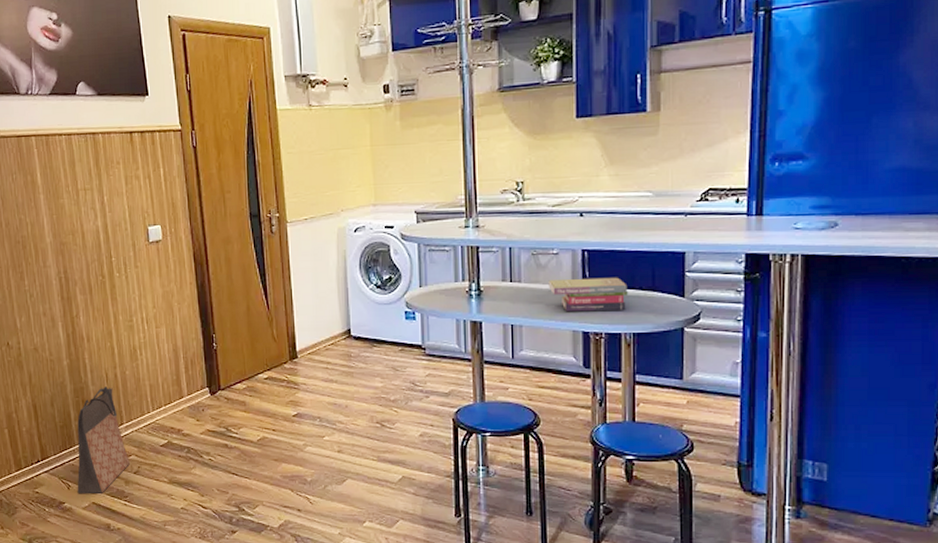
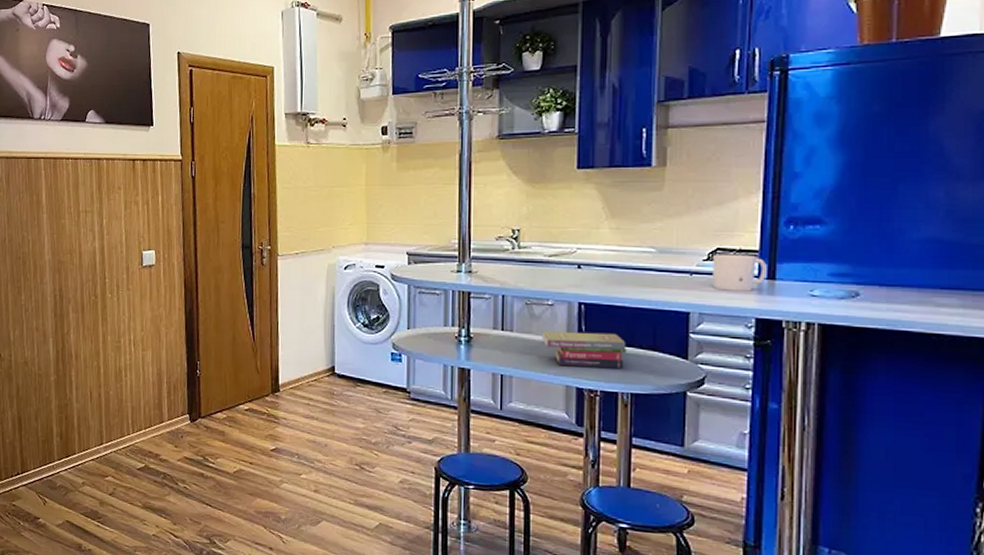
bag: present [77,387,130,494] -> none [52,405,106,512]
mug: none [706,193,755,230] -> present [713,254,767,293]

